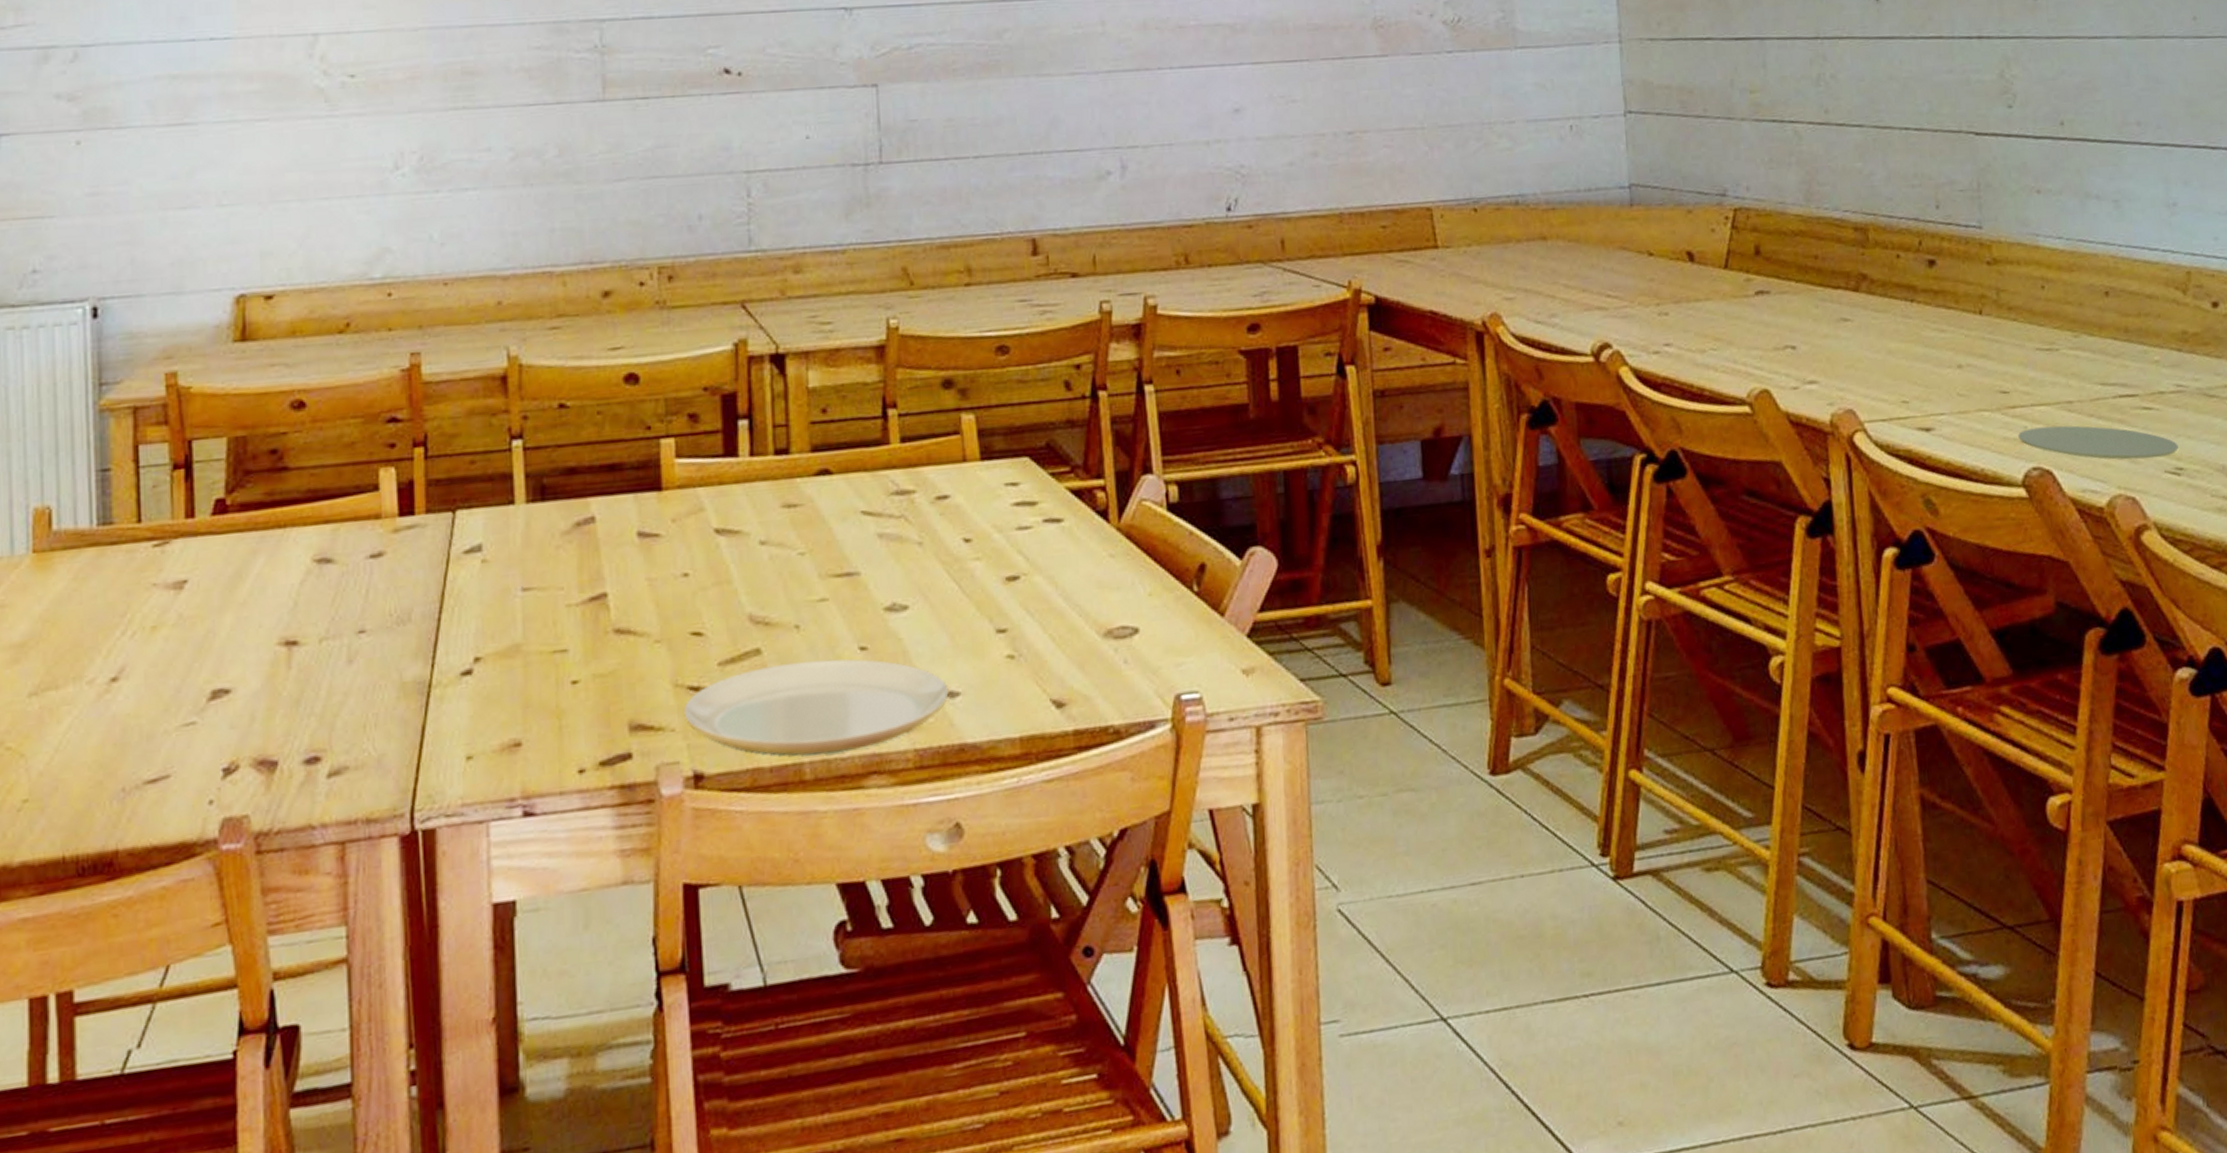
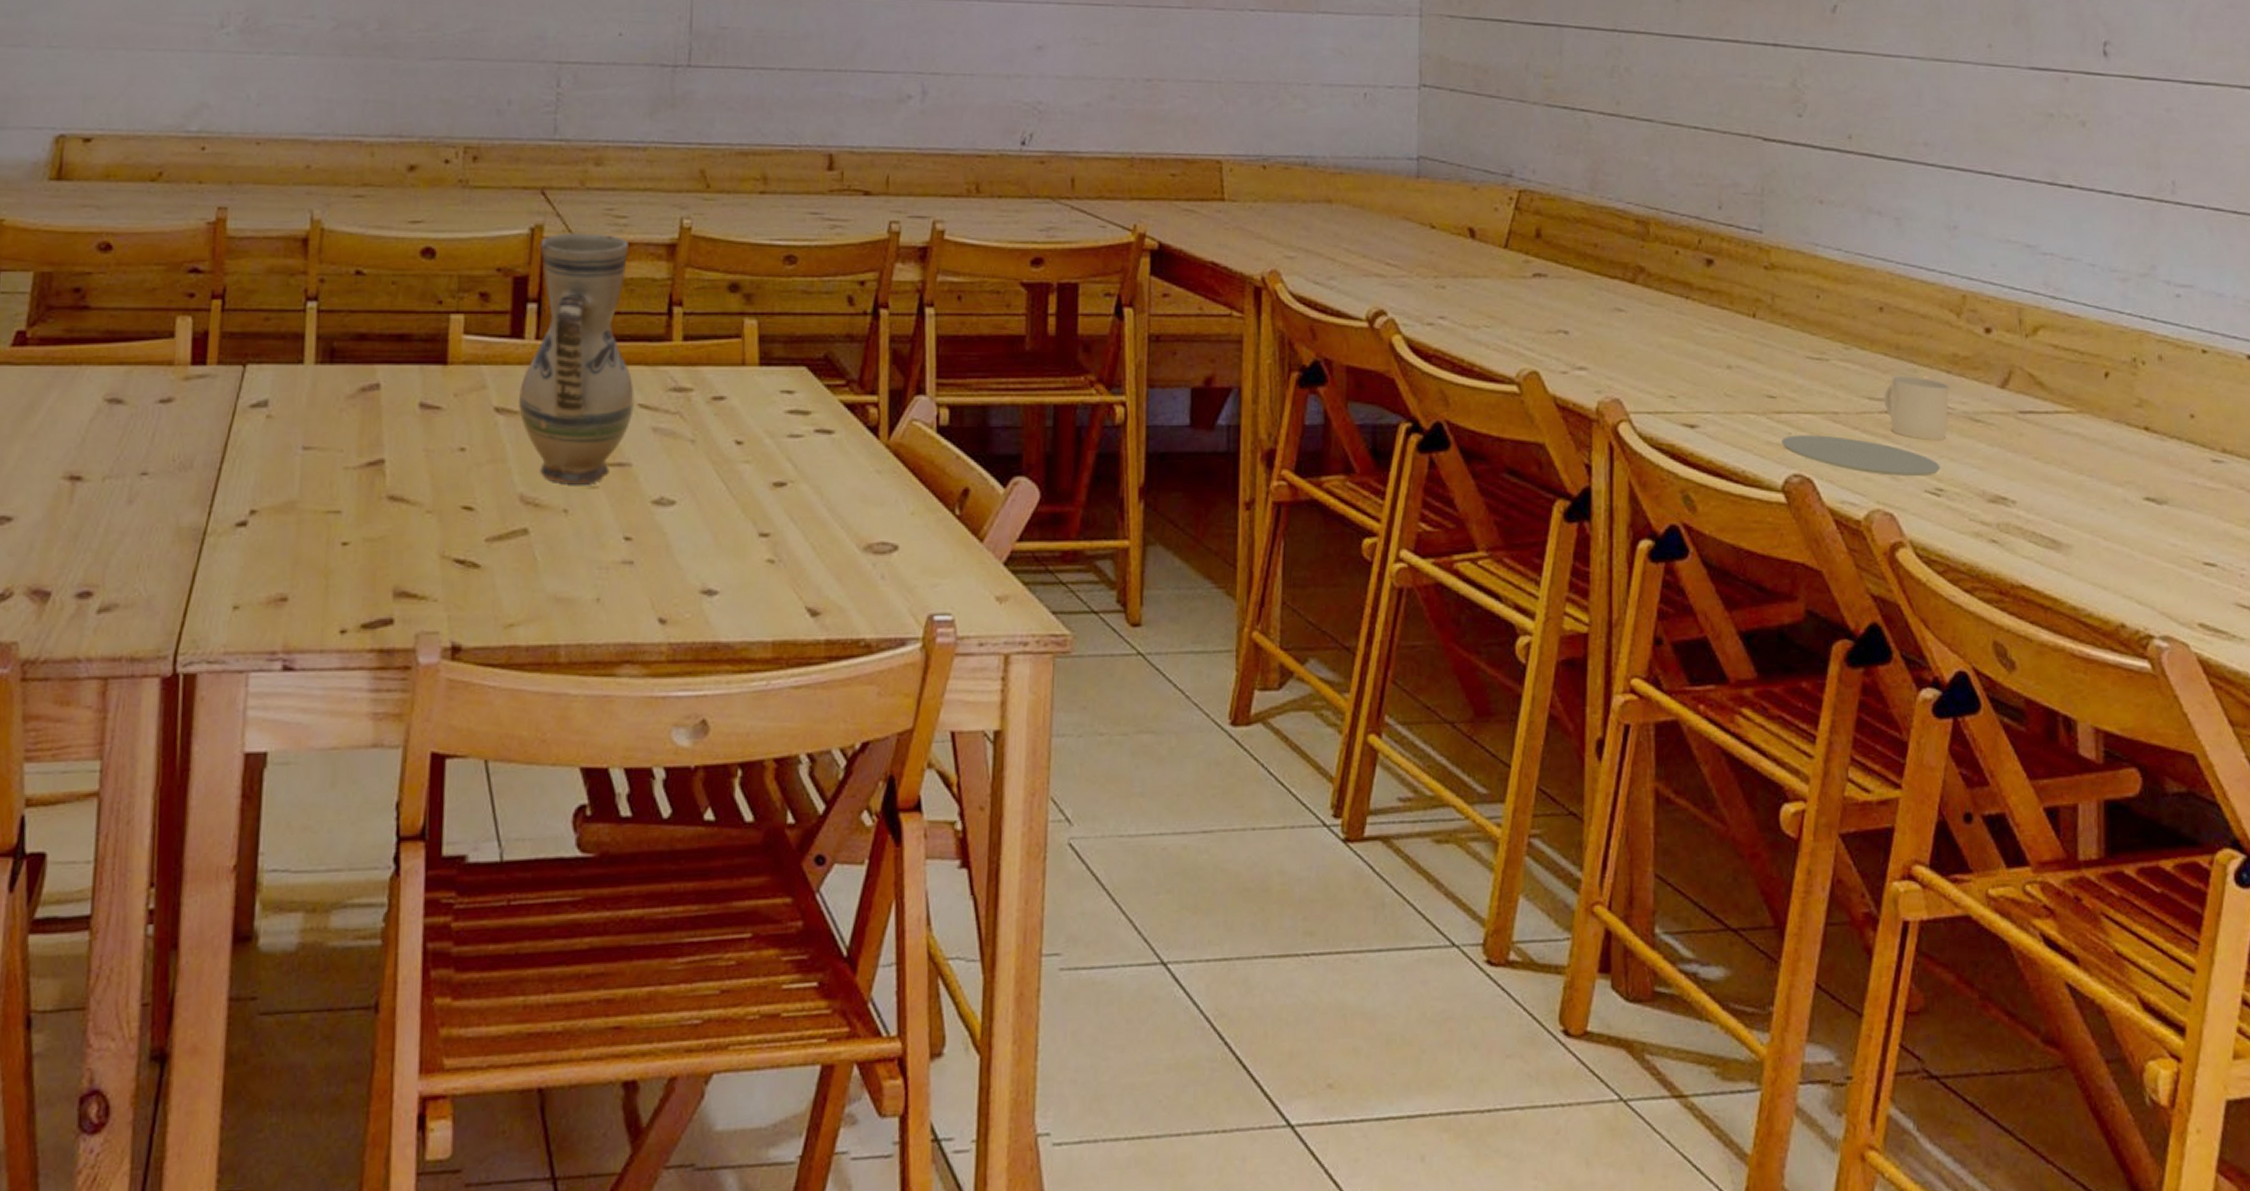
plate: present [684,659,949,756] -> none [448,545,708,638]
pitcher: none [738,342,857,600] -> present [519,232,635,485]
cup: none [2116,358,2183,422] -> present [1884,376,1949,441]

